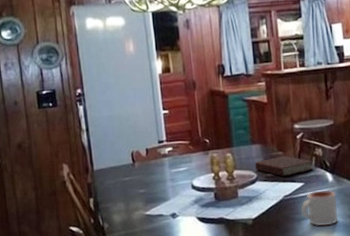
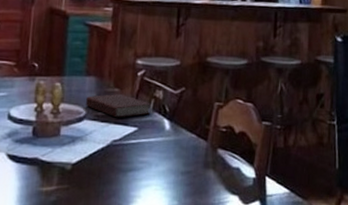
mug: present [301,189,339,227] -> none [128,138,172,182]

